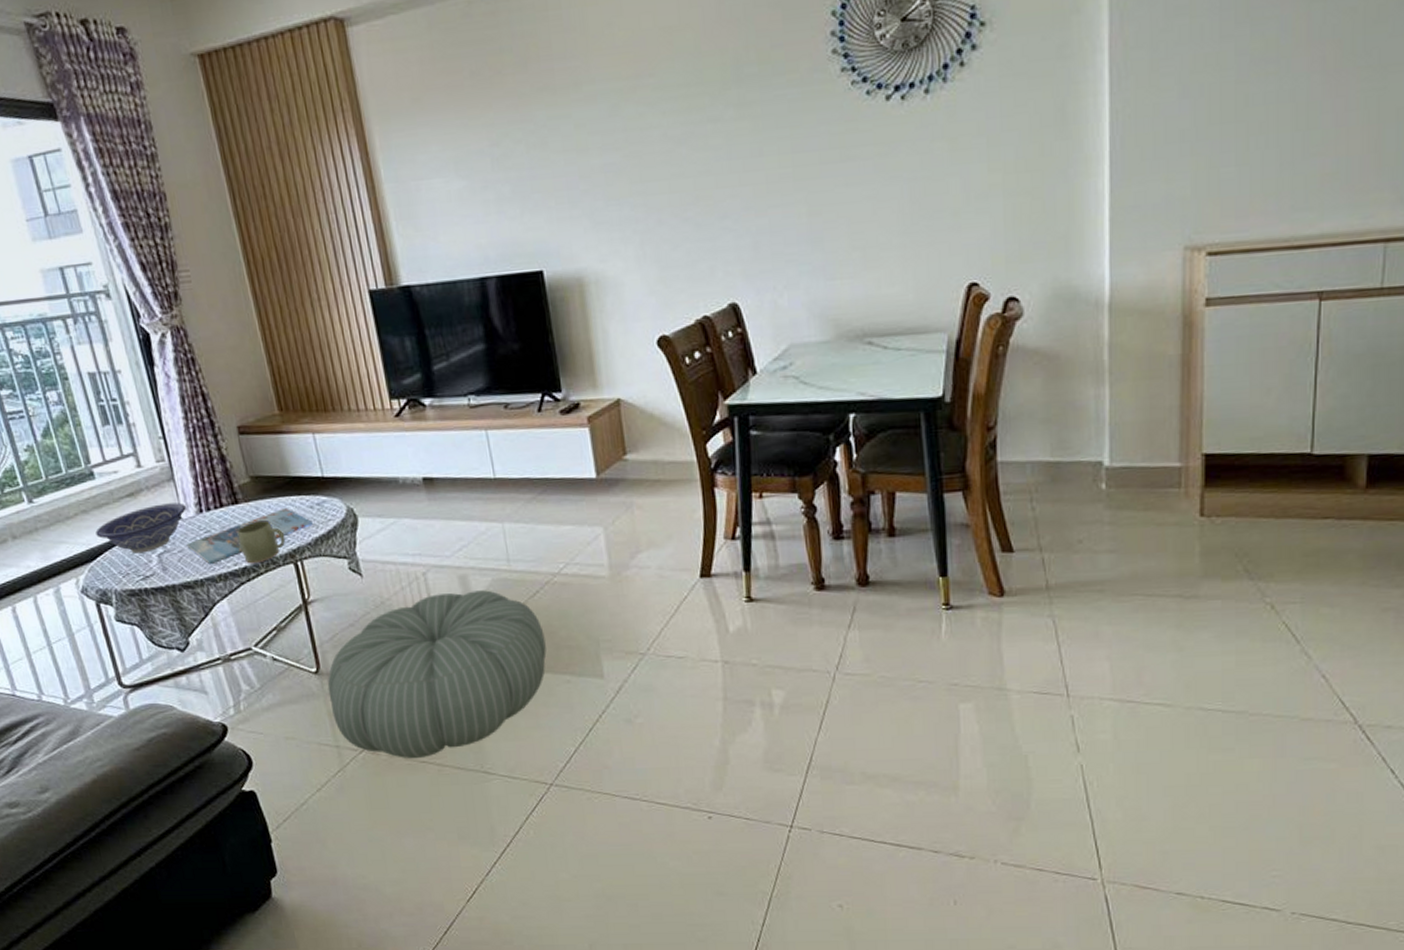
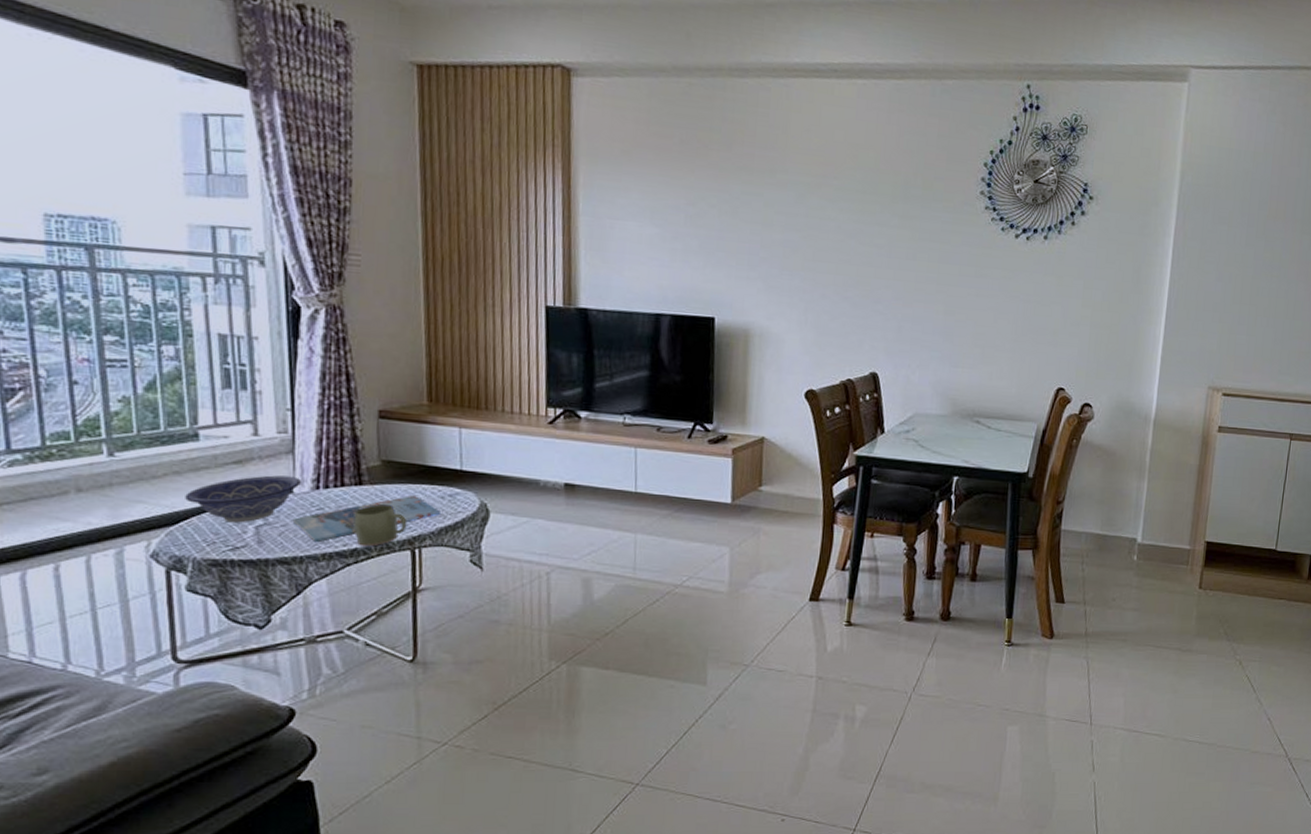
pouf: present [327,590,547,759] -> none [420,594,657,754]

